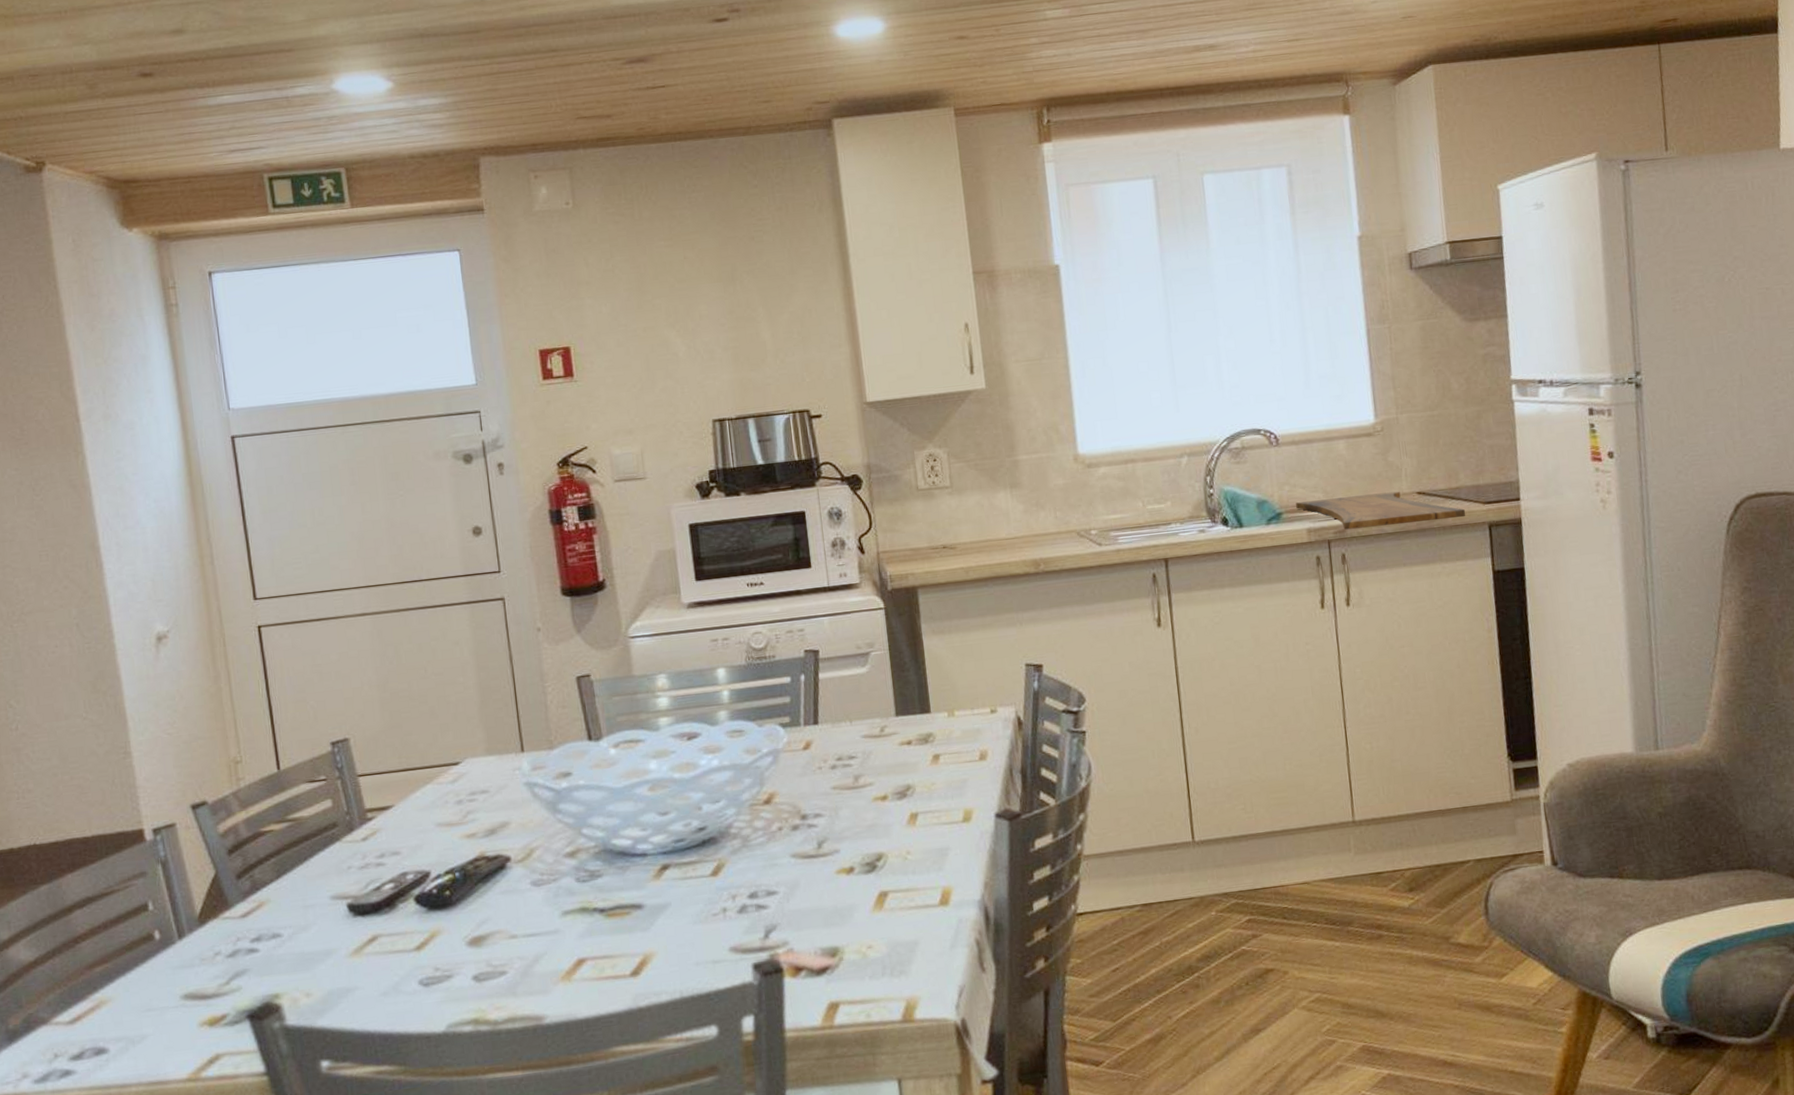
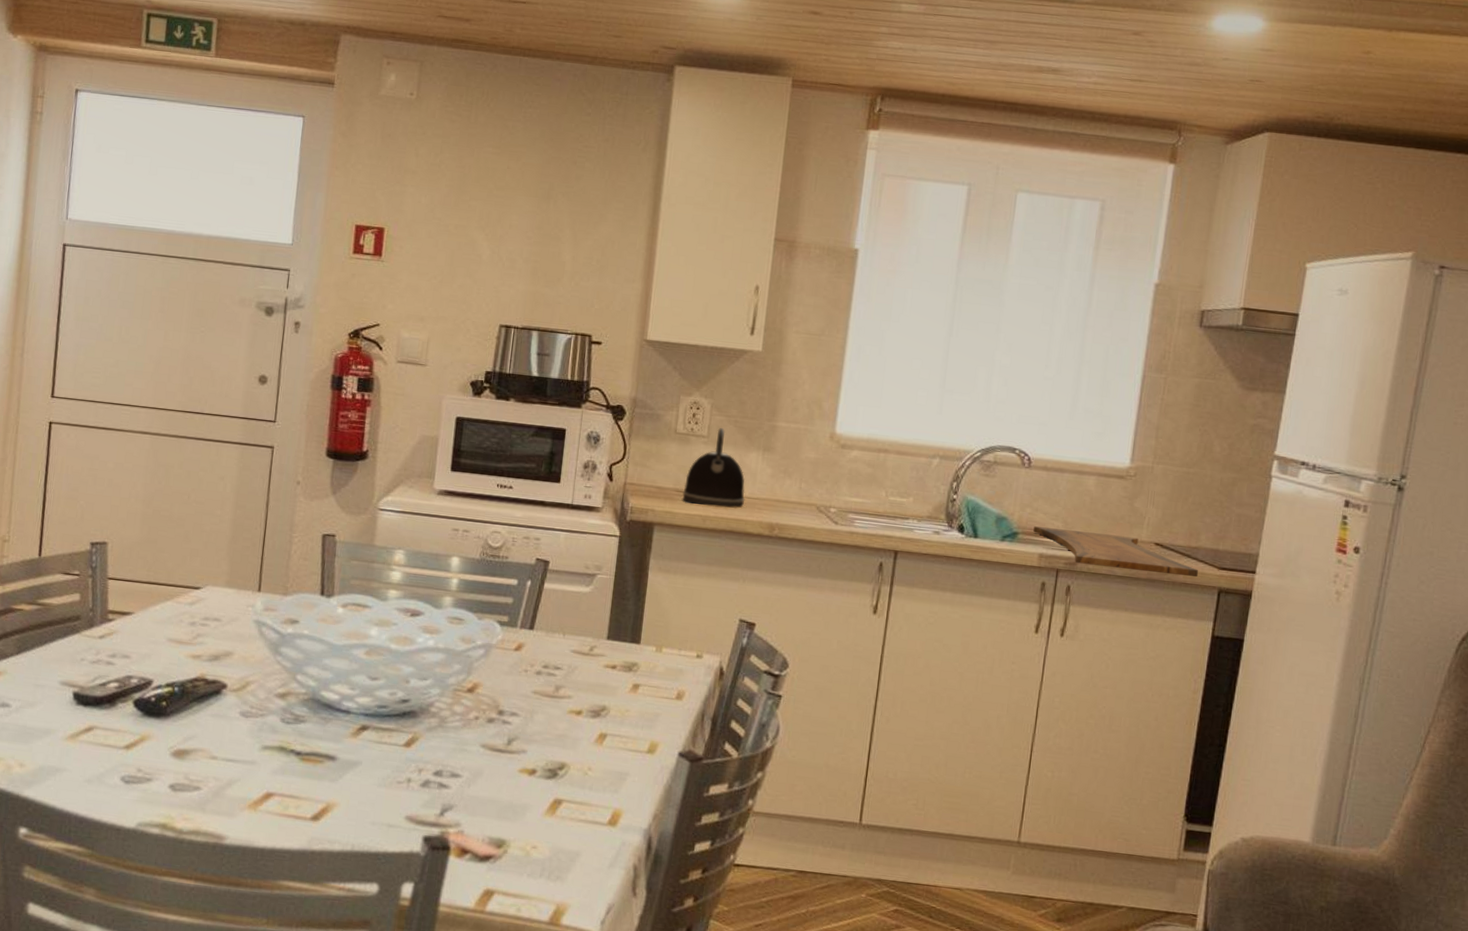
kettle: none [938,475,1004,558] -> present [682,428,746,508]

